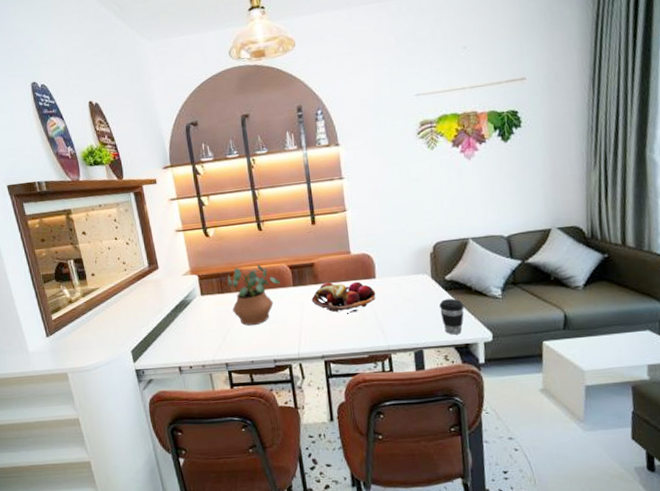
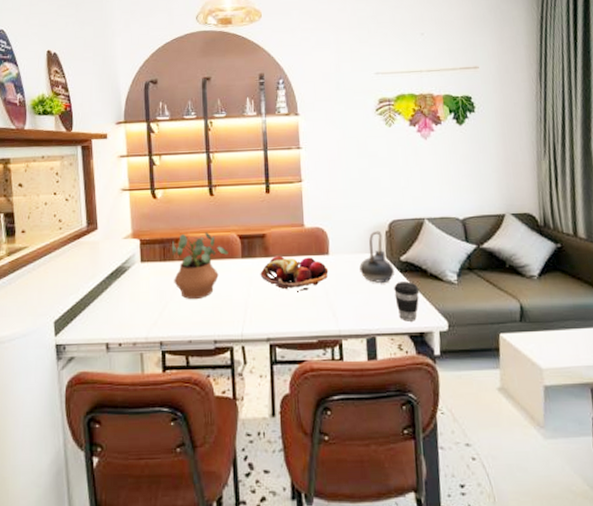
teapot: none [405,253,440,302] -> present [359,230,394,283]

